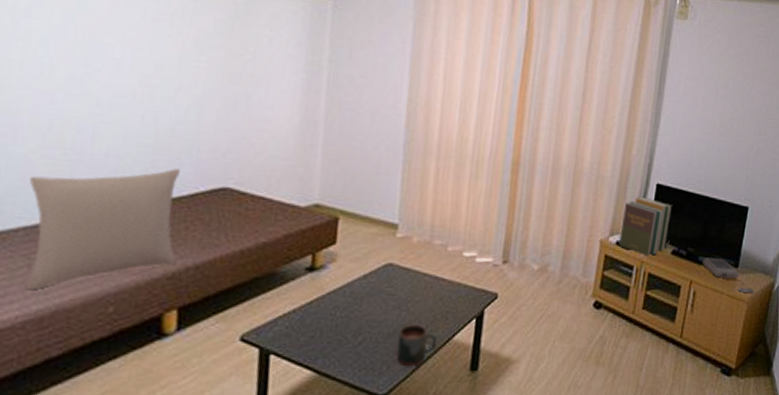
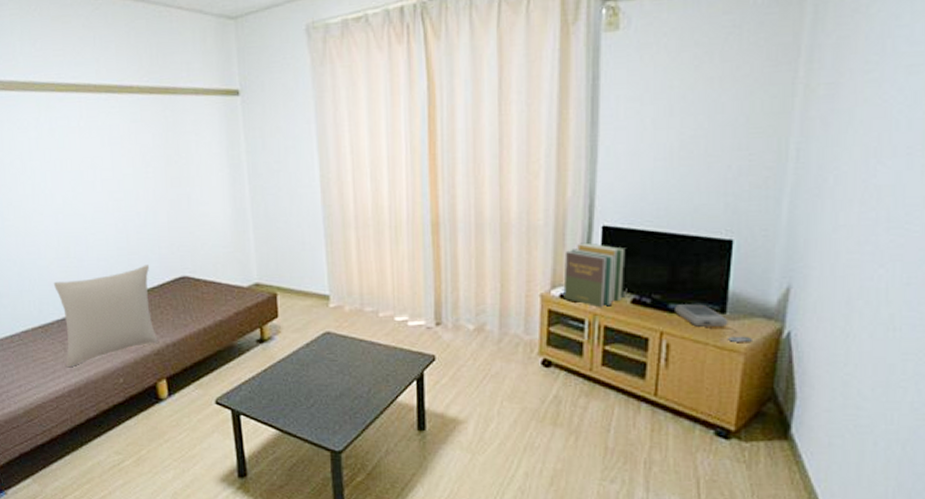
mug: present [396,324,438,366] -> none [345,386,382,425]

